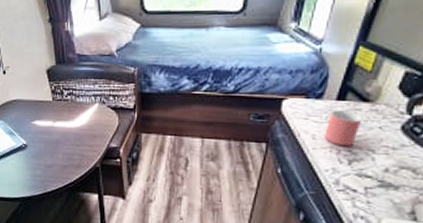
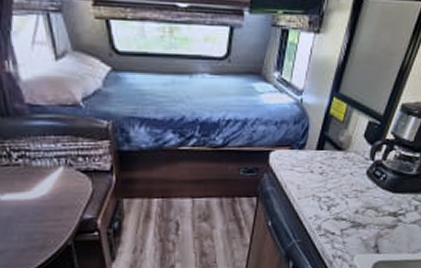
mug: present [324,110,363,147] -> none [307,159,338,194]

